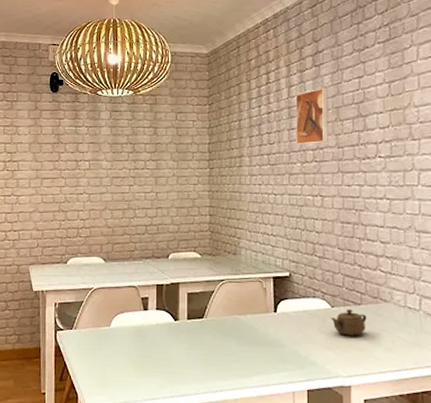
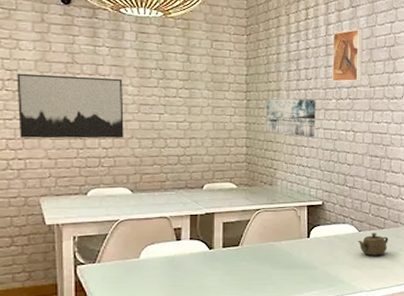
wall art: none [15,154,99,212] -> present [17,73,124,139]
wall art: none [229,164,280,204] -> present [266,98,316,138]

